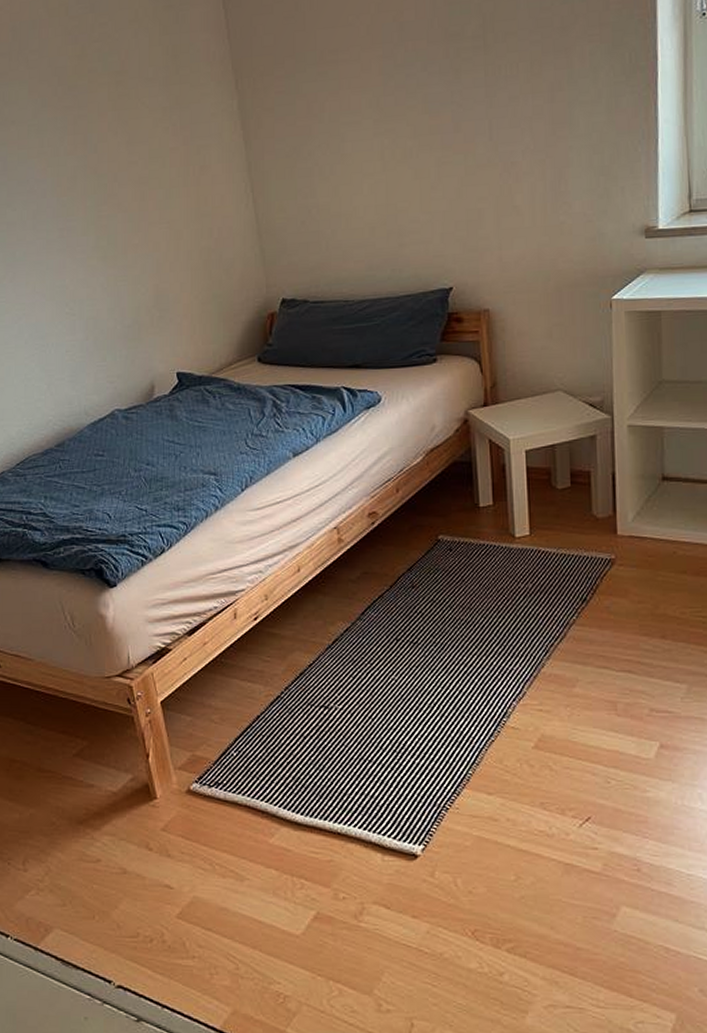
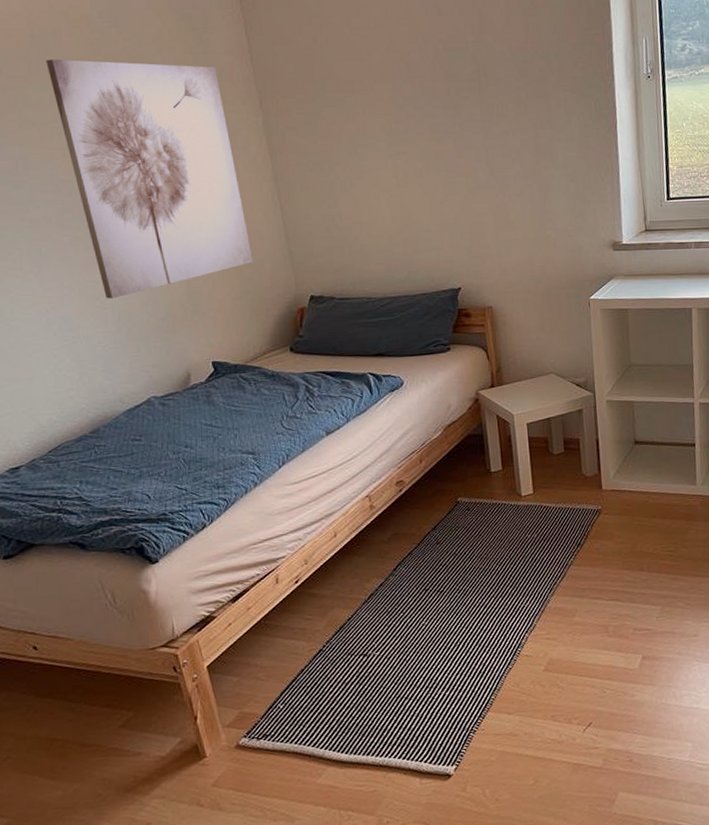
wall art: none [26,46,222,305] -> present [46,59,253,299]

